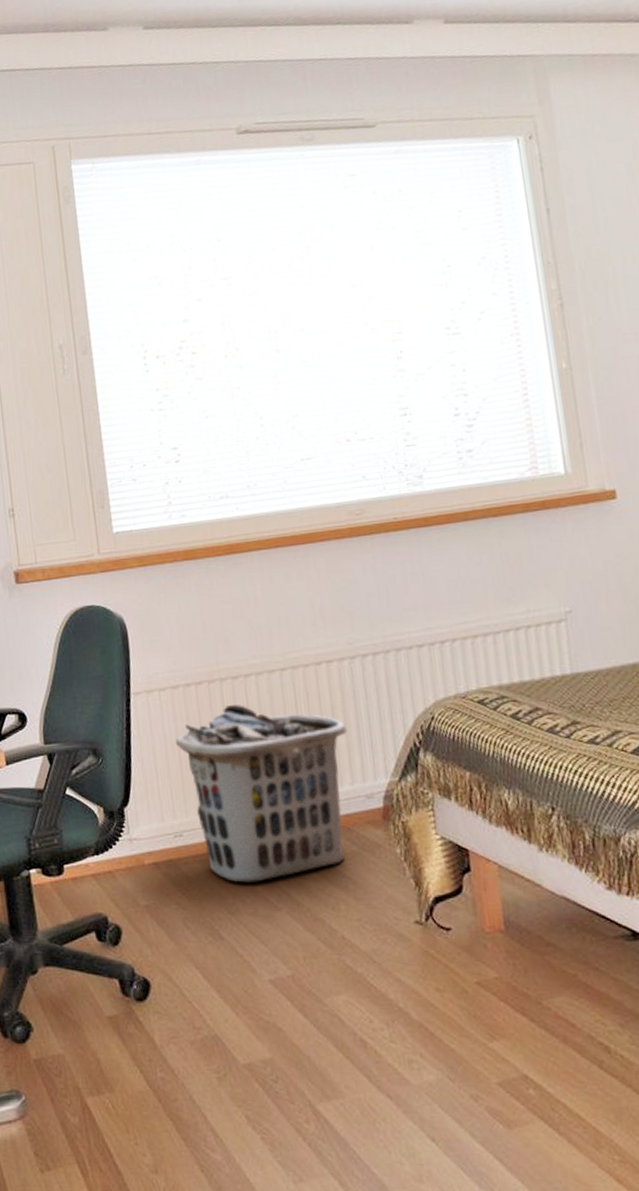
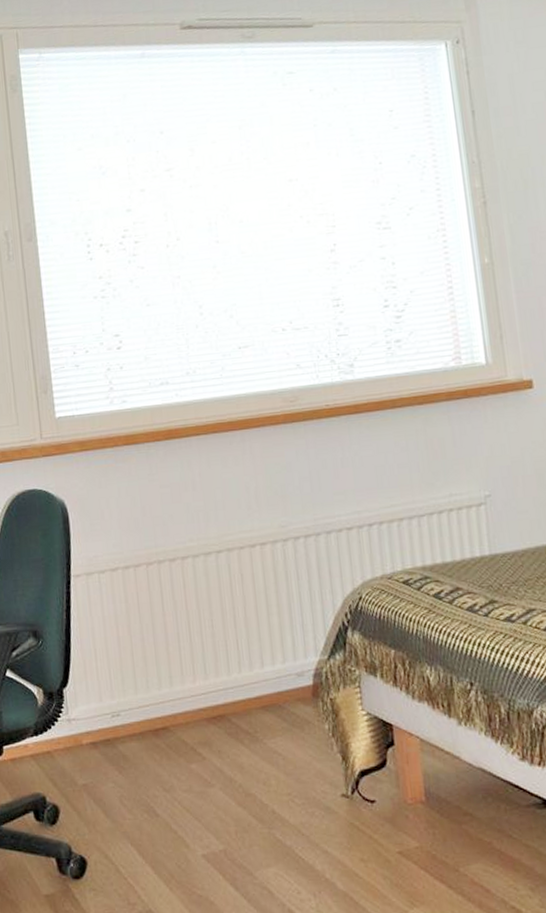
clothes hamper: present [175,705,348,883] -> none [113,586,280,761]

